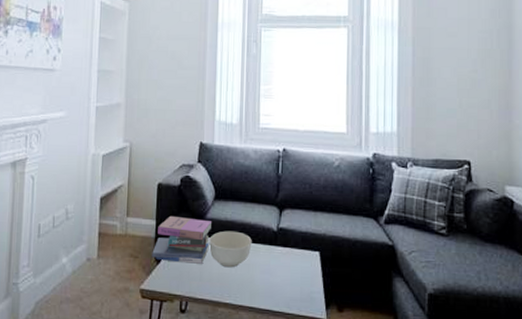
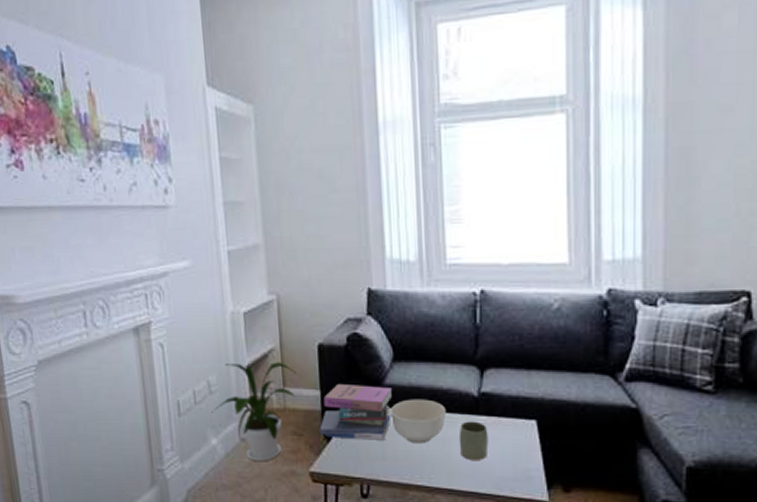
house plant: none [66,195,139,279] -> present [212,362,297,462]
mug: none [260,250,283,283] -> present [458,421,489,460]

